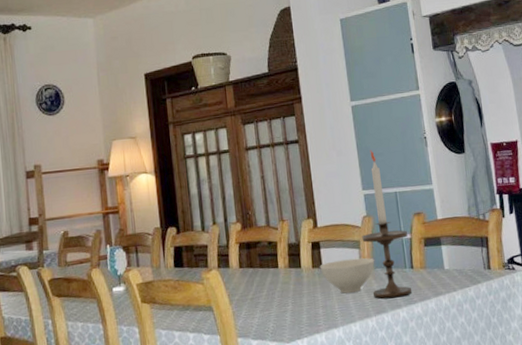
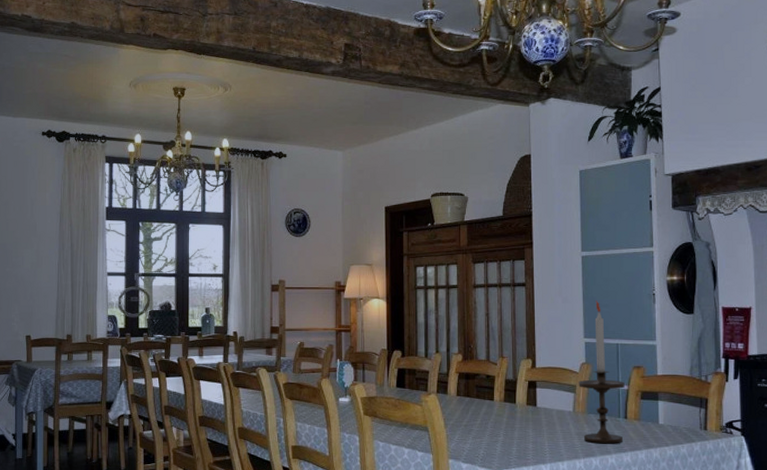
bowl: present [319,258,375,294] -> none [534,401,589,433]

